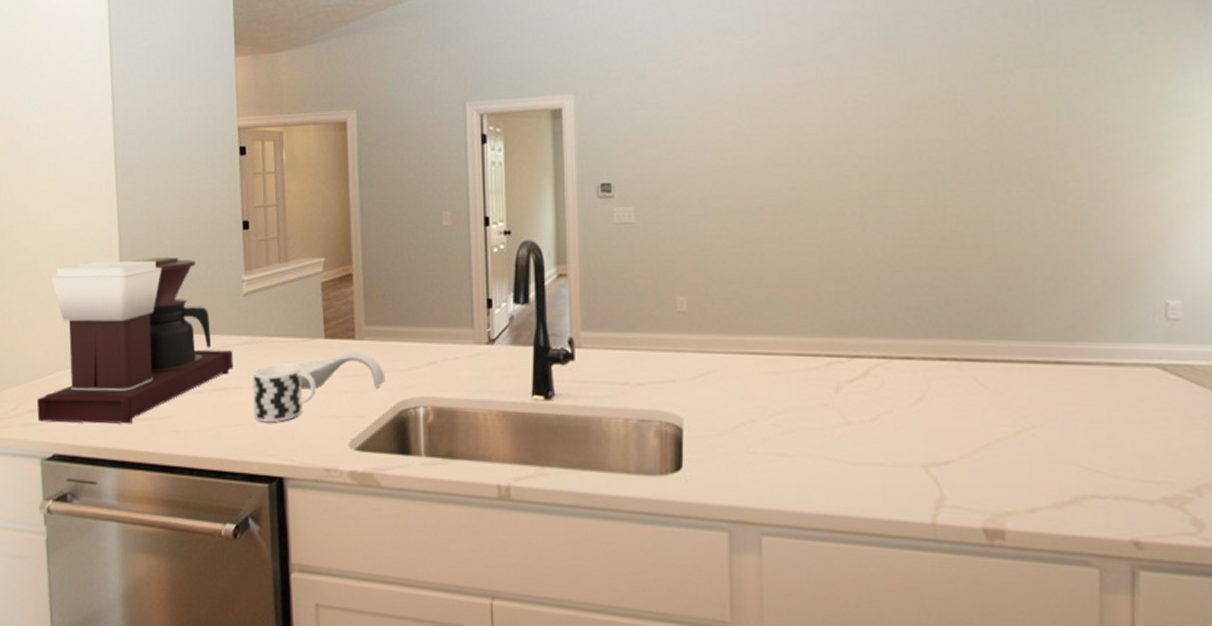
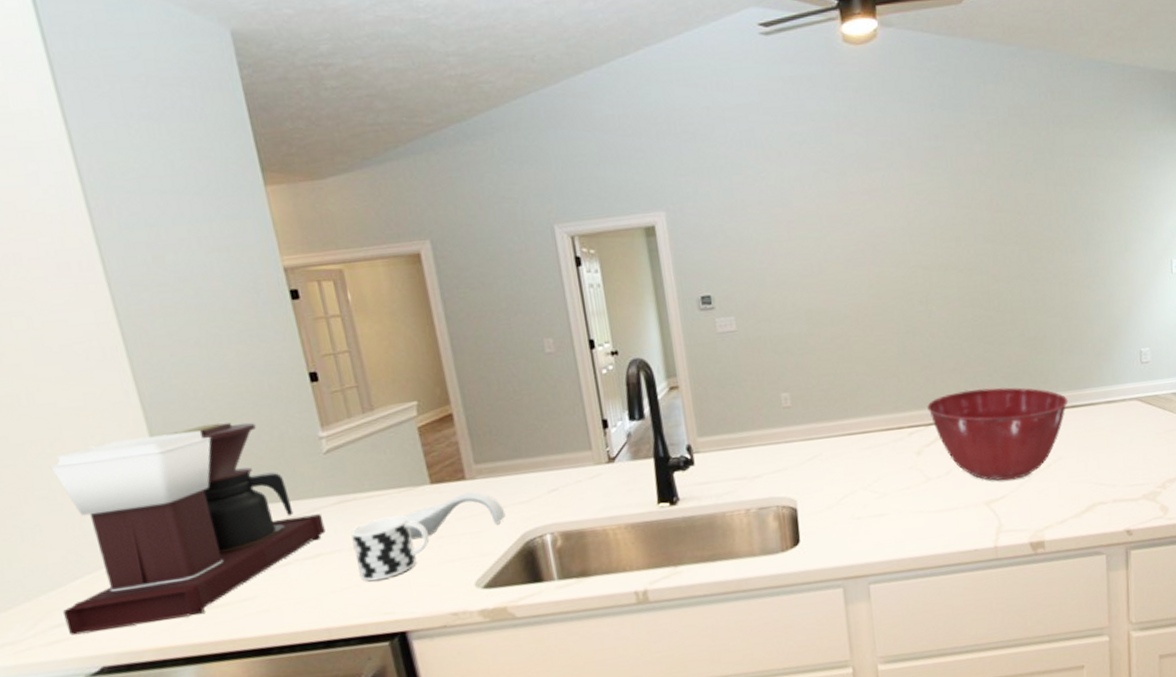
mixing bowl: none [853,321,1051,443] -> present [927,387,1069,481]

